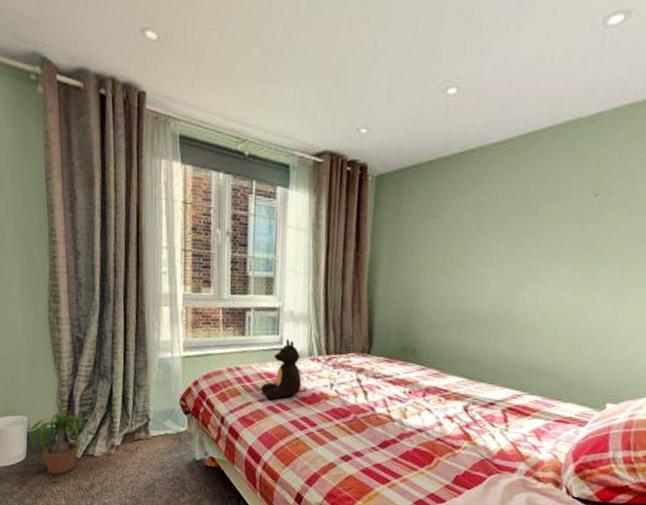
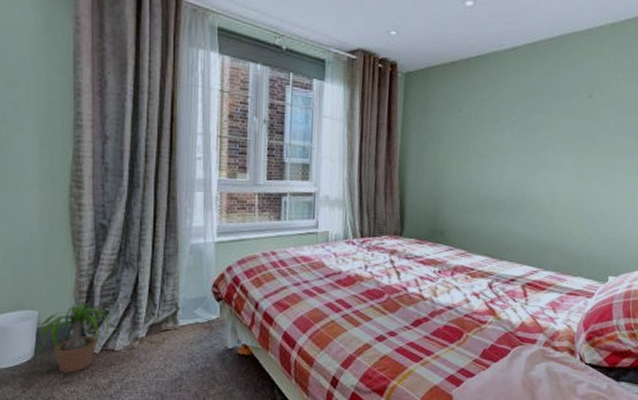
teddy bear: present [261,338,302,400] -> none [297,222,337,284]

